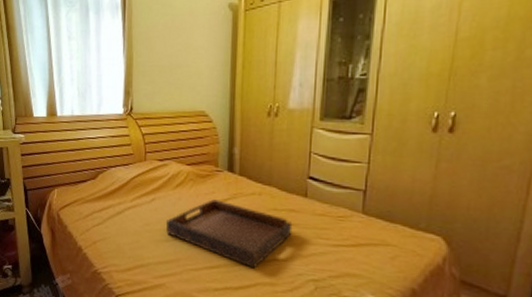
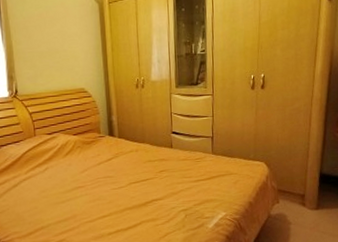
serving tray: present [165,199,293,269] -> none [59,160,165,211]

